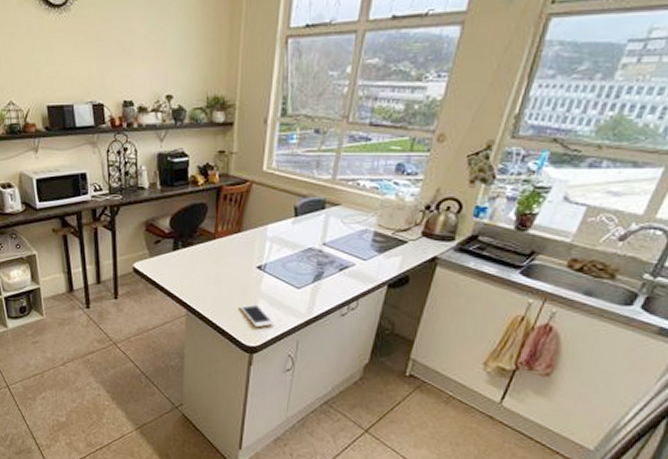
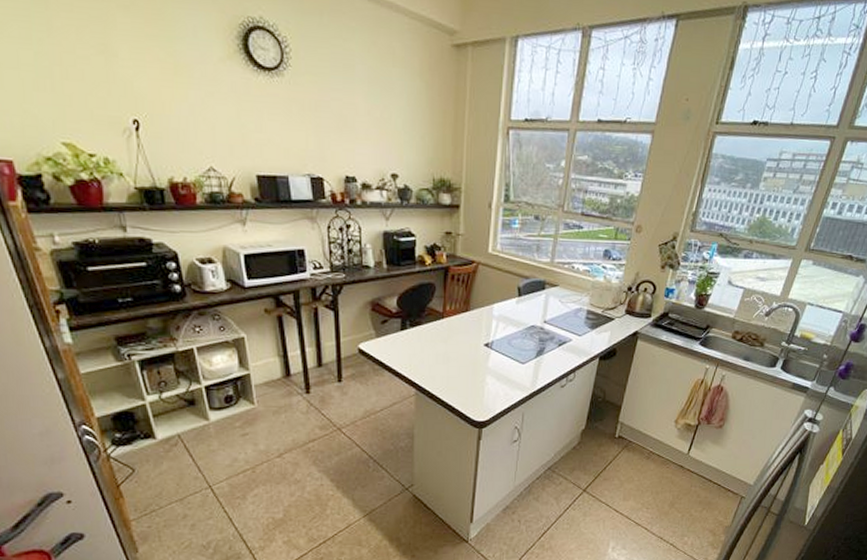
cell phone: present [240,304,274,328] -> none [469,380,501,403]

